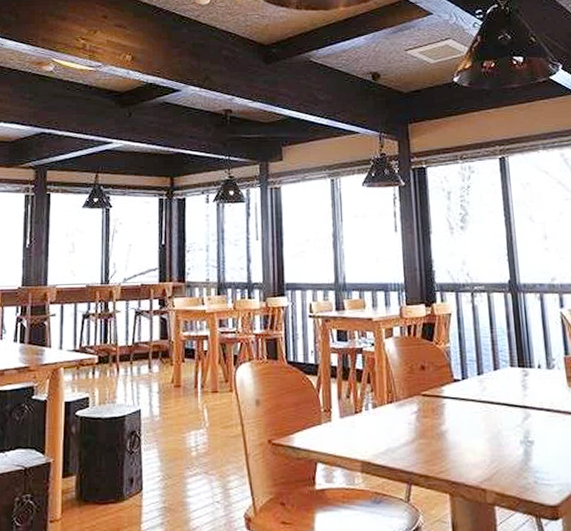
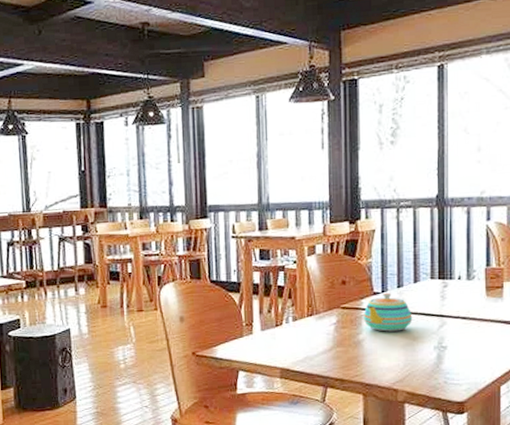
teapot: none [444,380,496,423] -> present [363,292,413,332]

